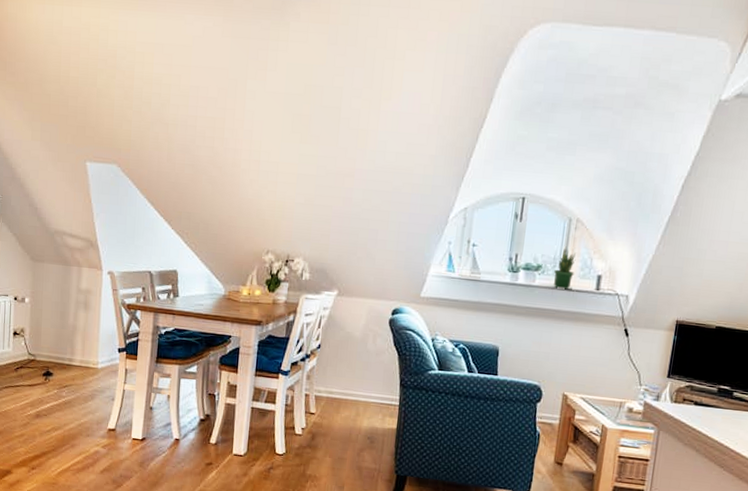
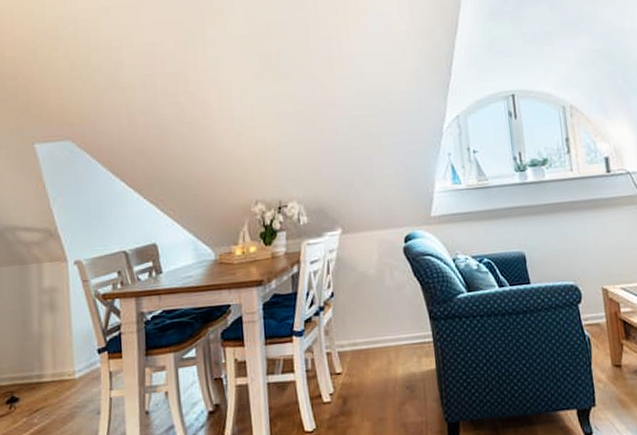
planter: present [554,251,576,290] -> none [561,139,582,179]

